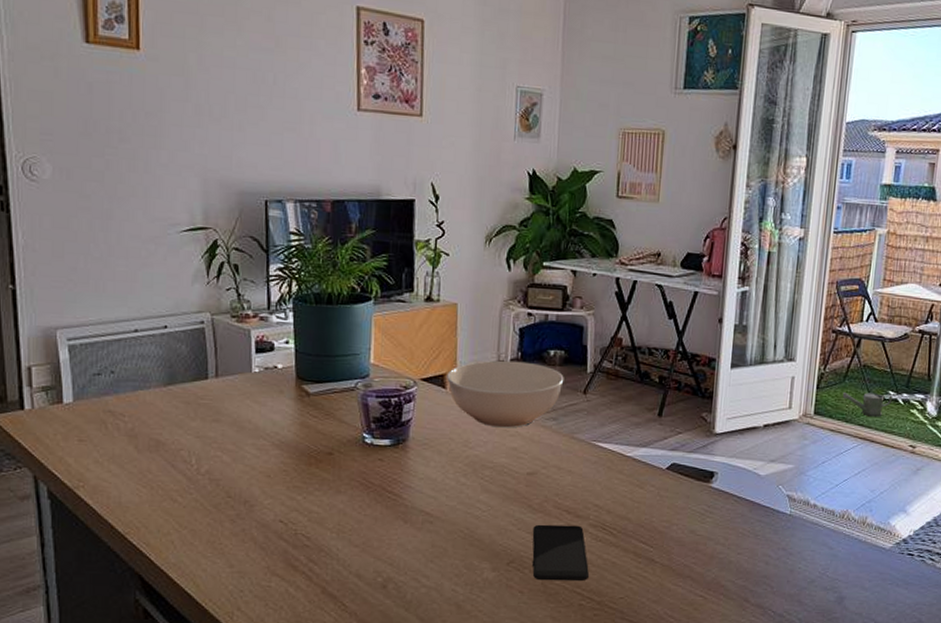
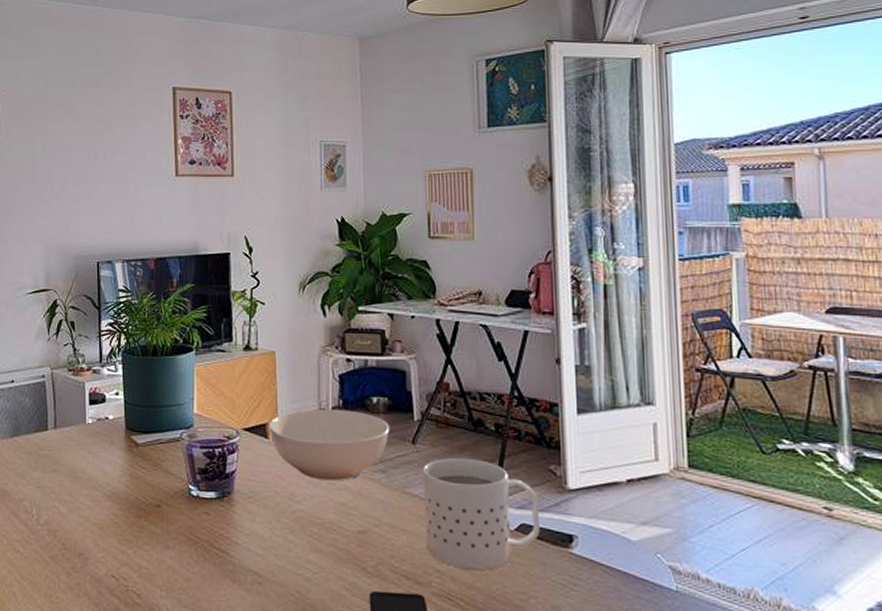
mug: none [588,407,689,503] -> present [422,458,541,570]
watering can: present [842,391,893,417] -> none [721,440,789,472]

